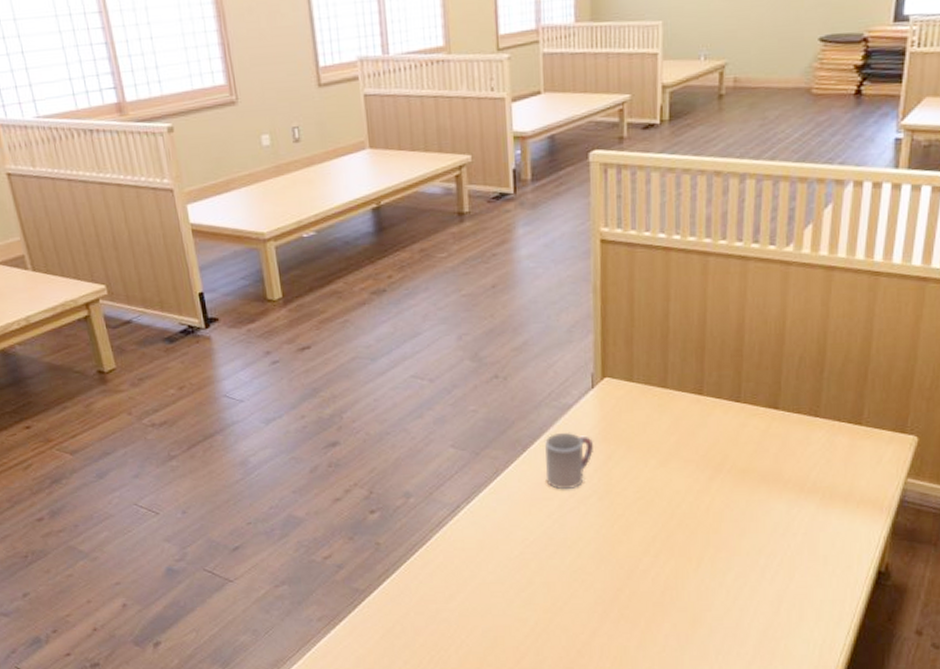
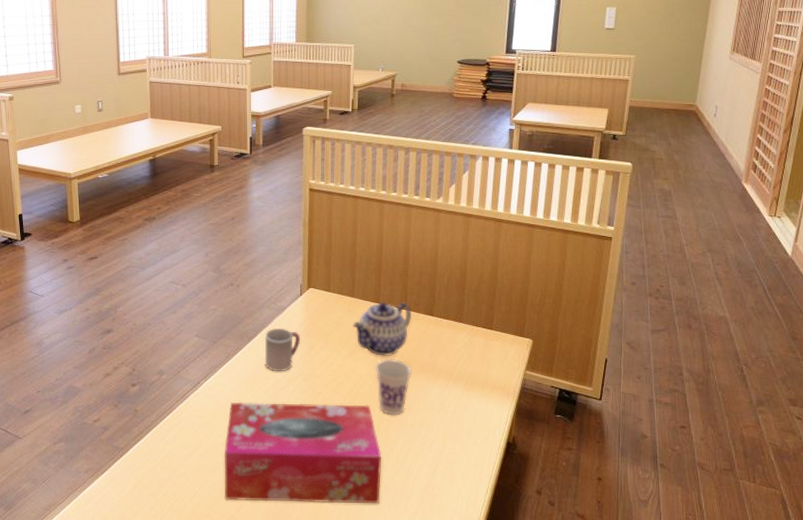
tissue box: none [497,528,707,652] -> present [224,402,382,504]
teapot: none [664,392,749,466] -> present [352,301,412,357]
cup: none [698,467,747,540] -> present [376,358,411,415]

